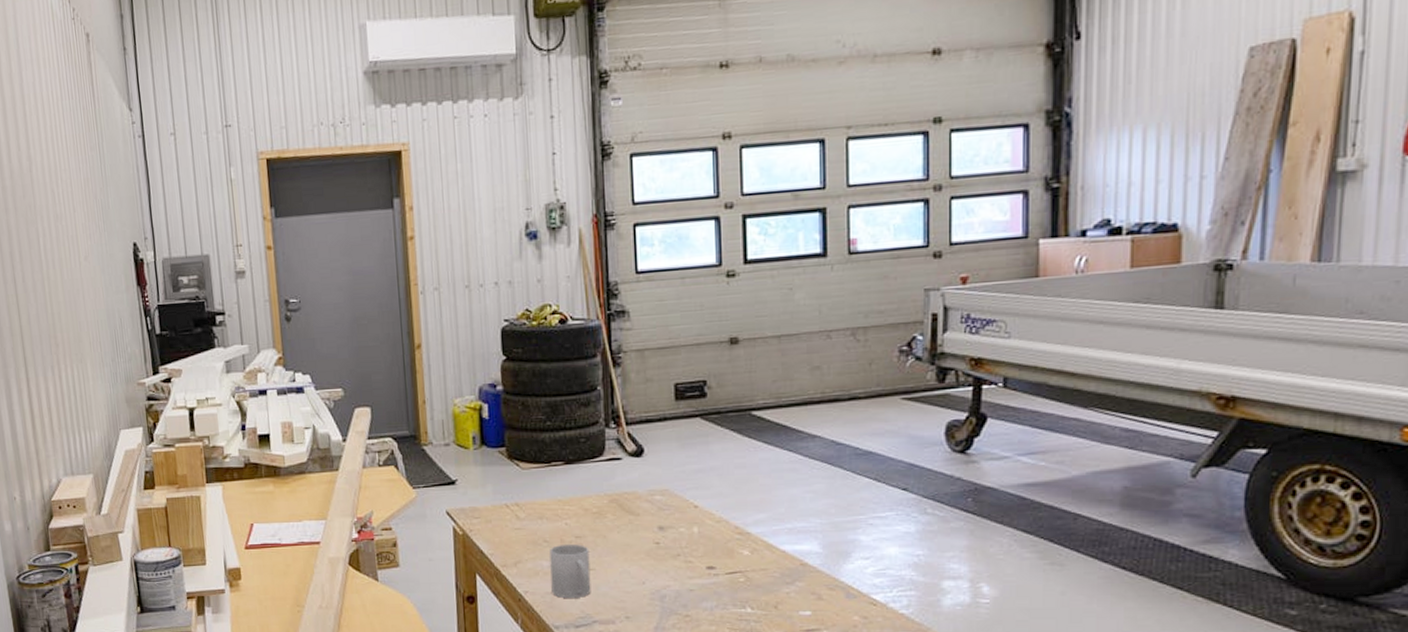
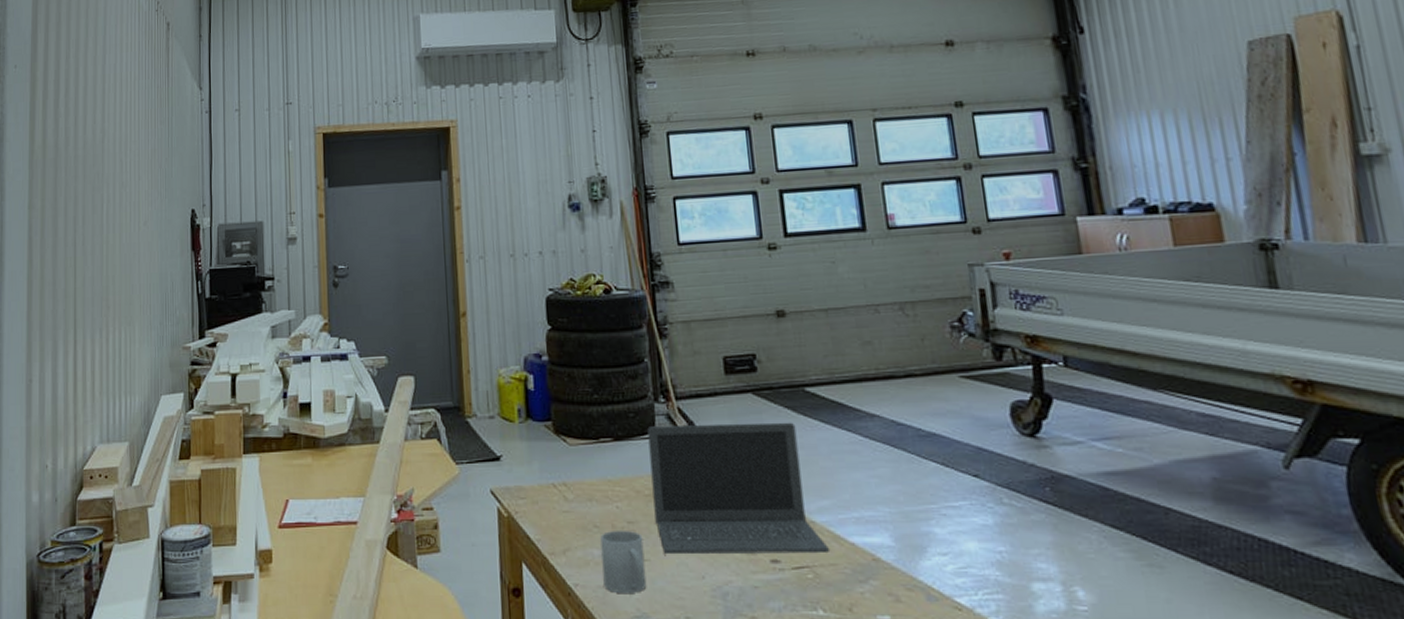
laptop computer: none [597,444,763,564] -> present [647,422,831,555]

